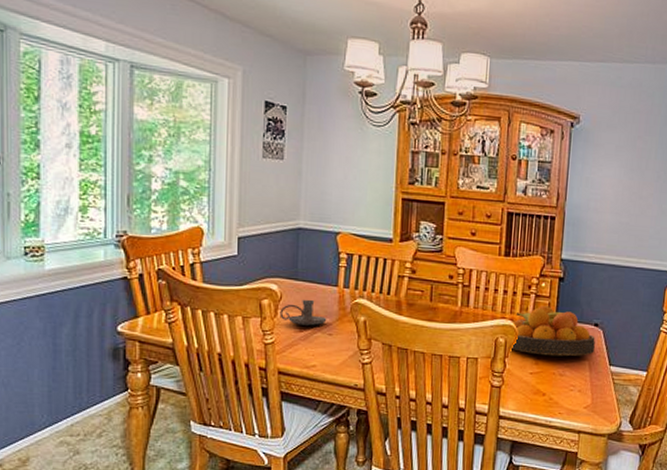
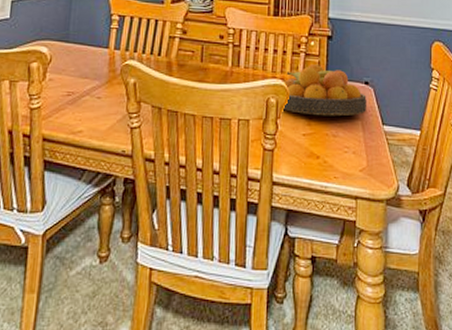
candle holder: present [280,299,327,326] -> none [48,61,96,89]

